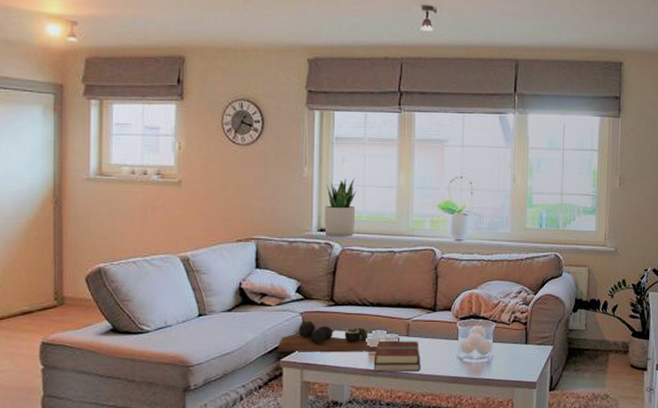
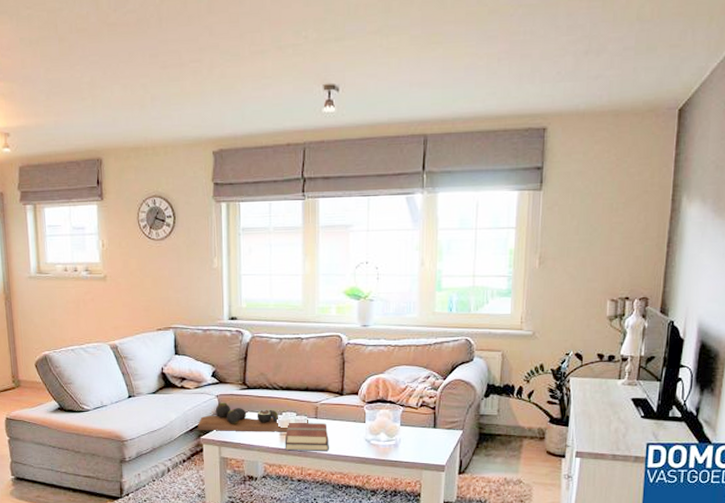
planter: present [324,178,356,237] -> none [234,268,264,325]

